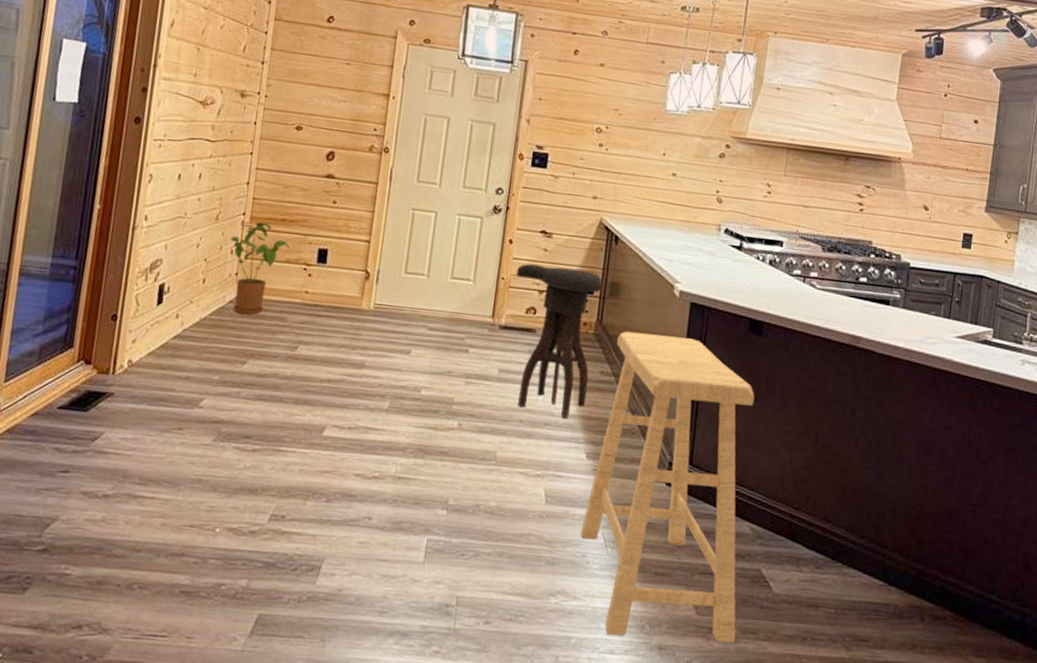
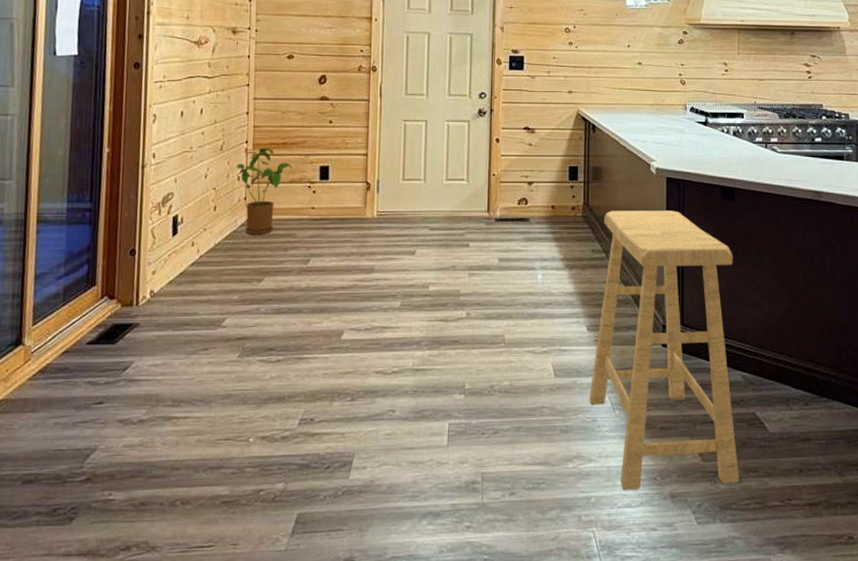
stool: present [516,264,602,418] -> none [506,159,585,296]

